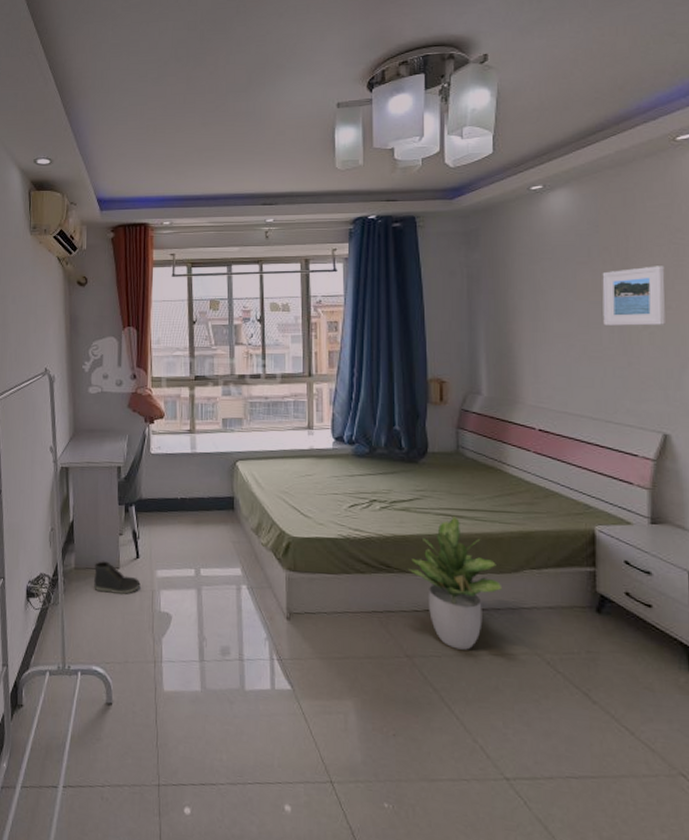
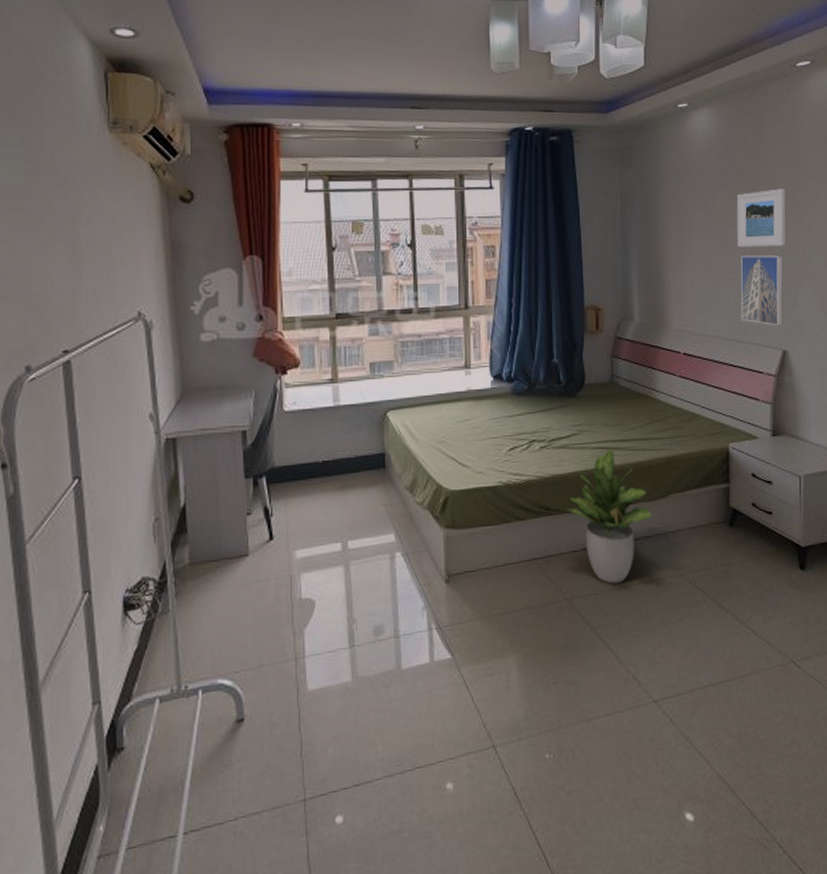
sneaker: present [94,561,141,594] -> none [216,549,276,588]
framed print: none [608,334,664,407] -> present [740,255,783,325]

